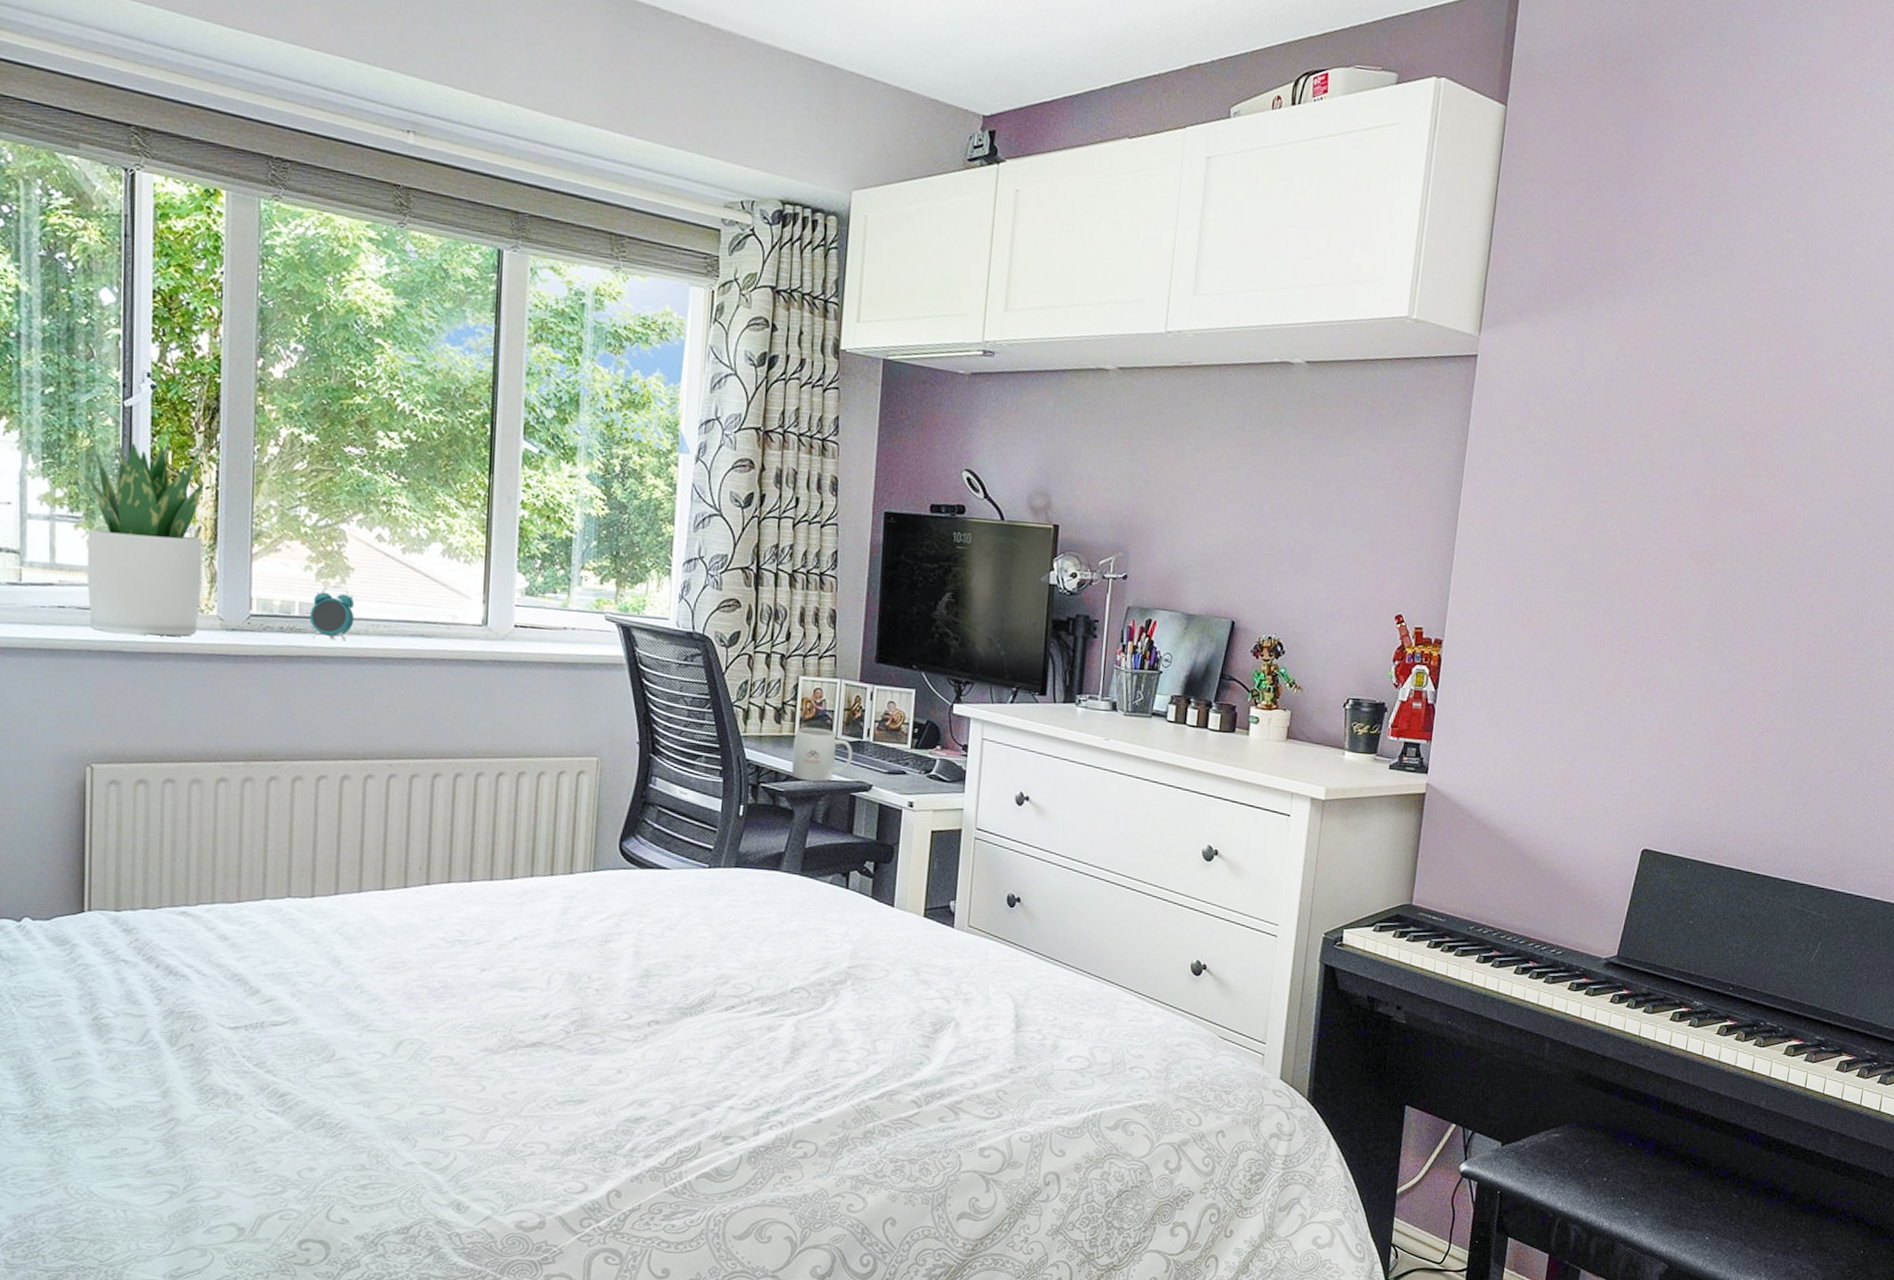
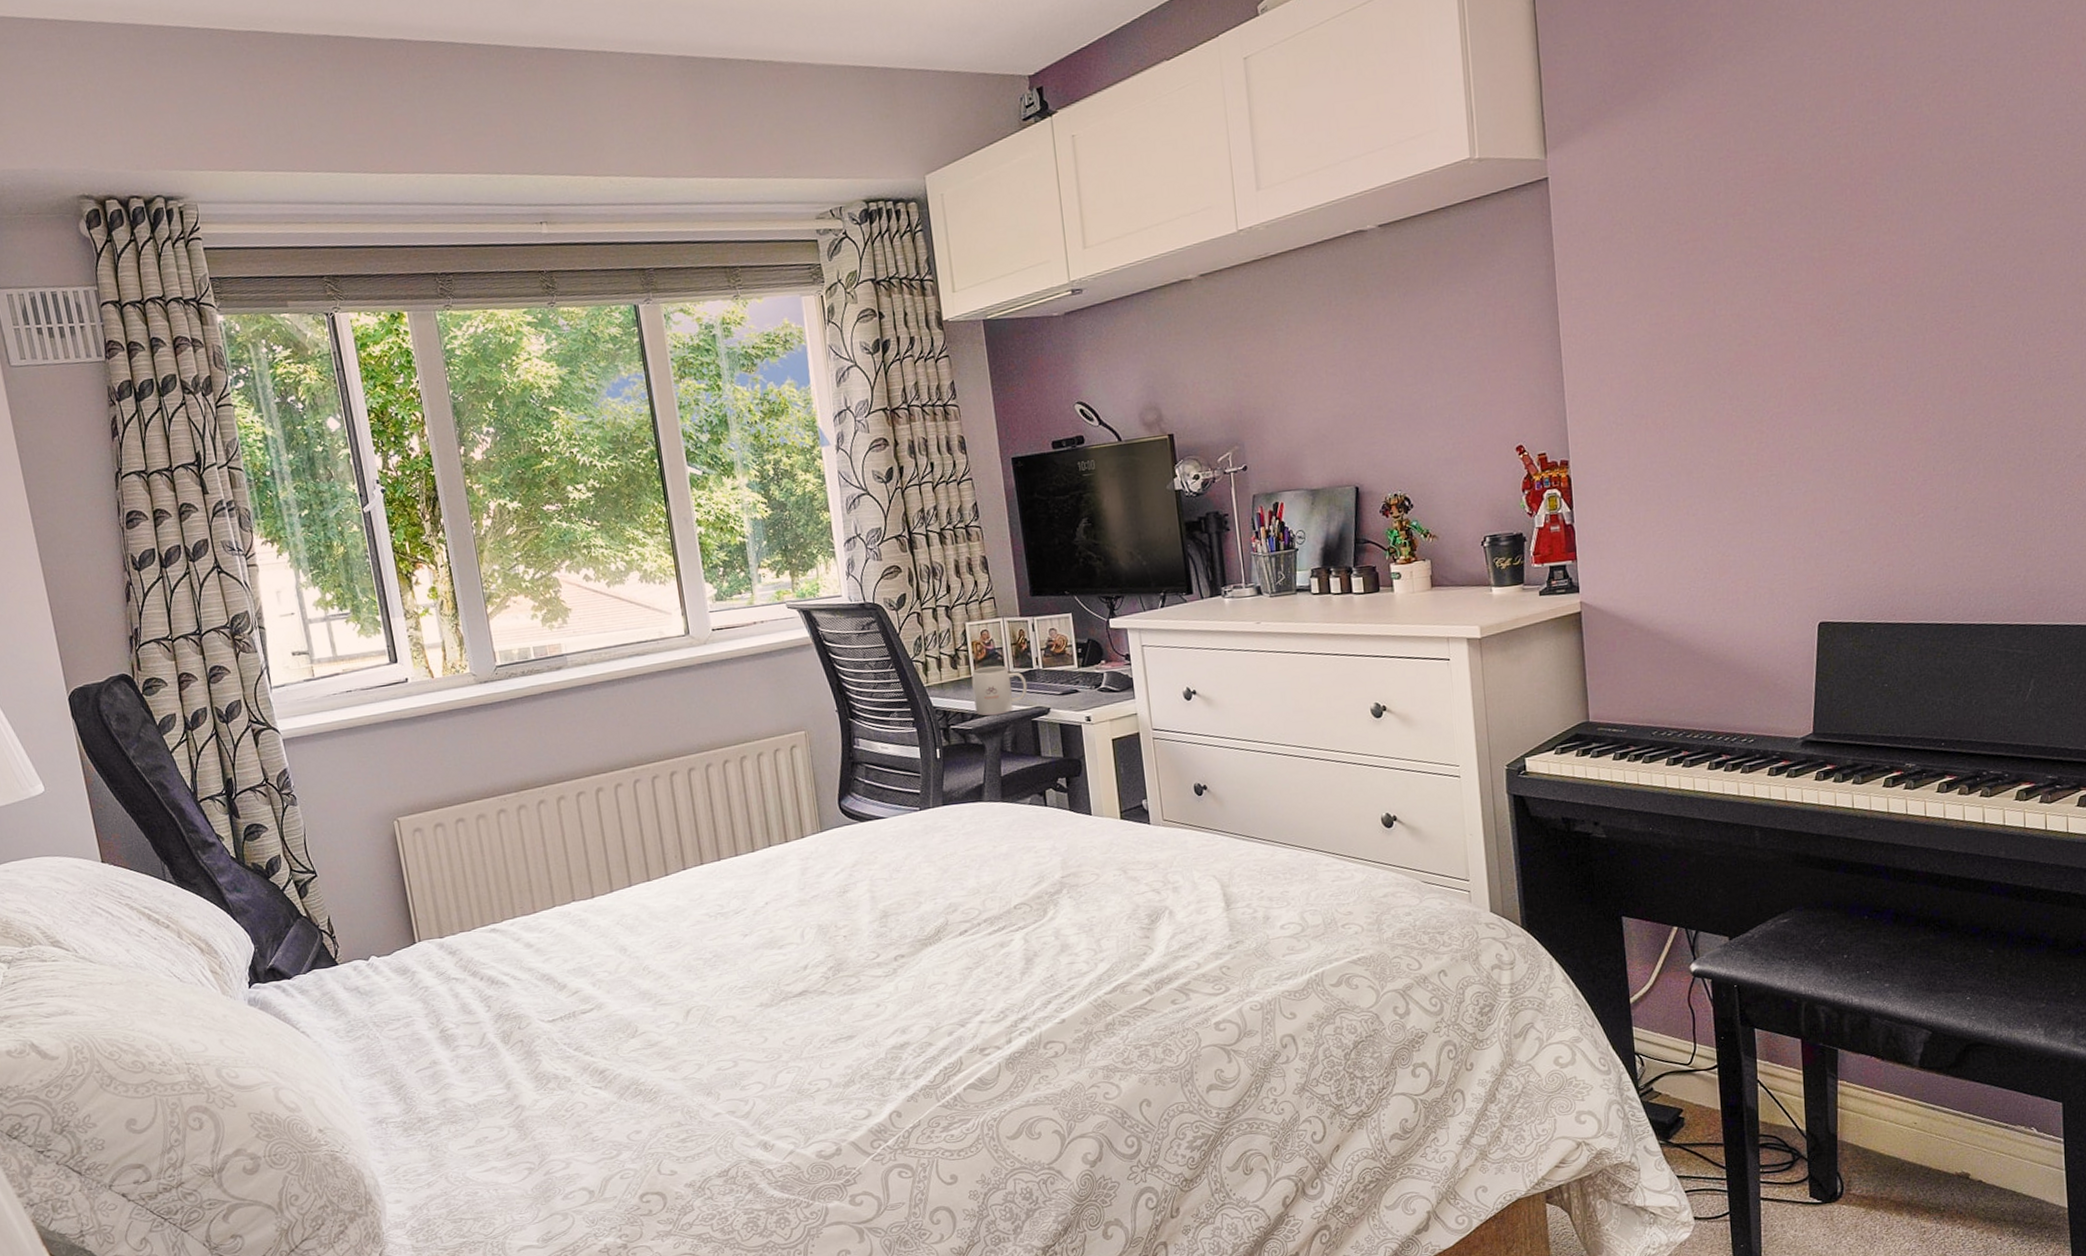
planter: present [86,435,206,637] -> none [347,526,457,706]
alarm clock: present [309,586,355,641] -> none [543,627,580,676]

